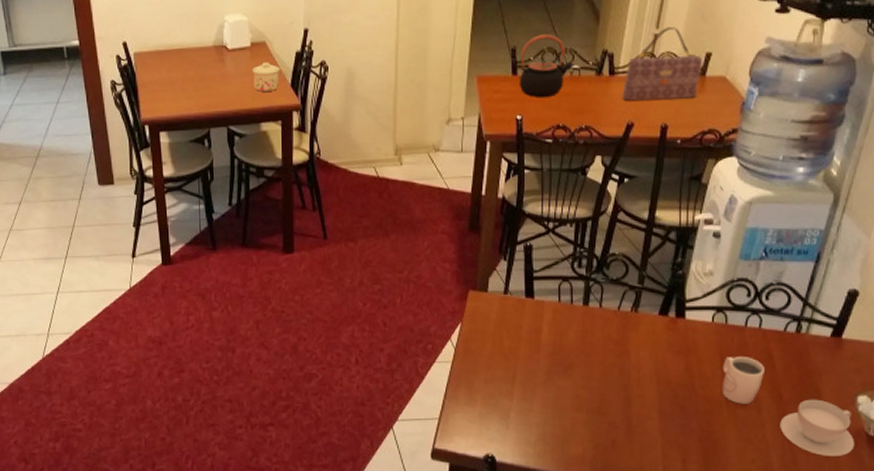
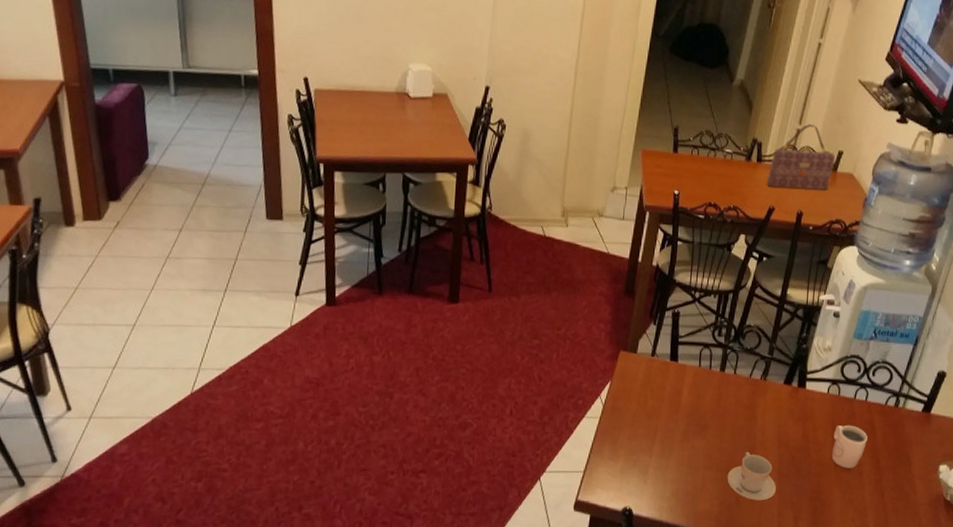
sugar bowl: present [252,62,280,92] -> none [432,114,459,143]
teapot: present [519,34,574,97] -> none [678,118,728,176]
teacup: none [599,391,658,443] -> present [727,452,776,501]
teacup: present [780,399,855,456] -> none [876,466,935,518]

